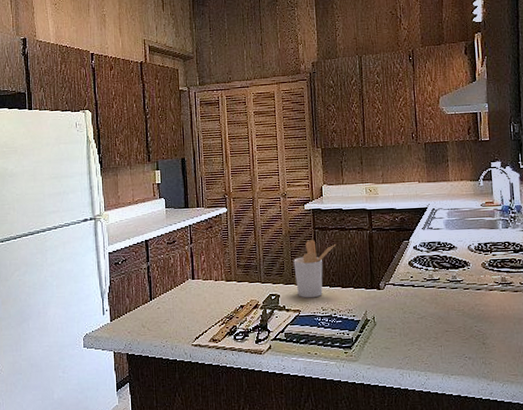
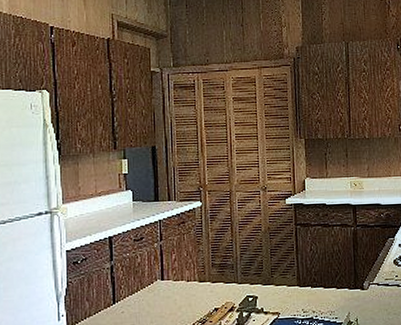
utensil holder: present [293,240,336,298] -> none [273,236,319,300]

